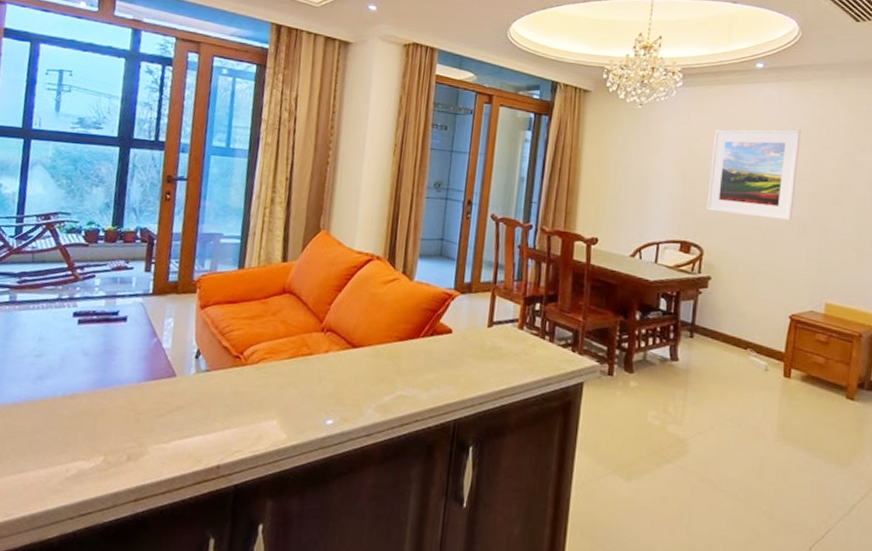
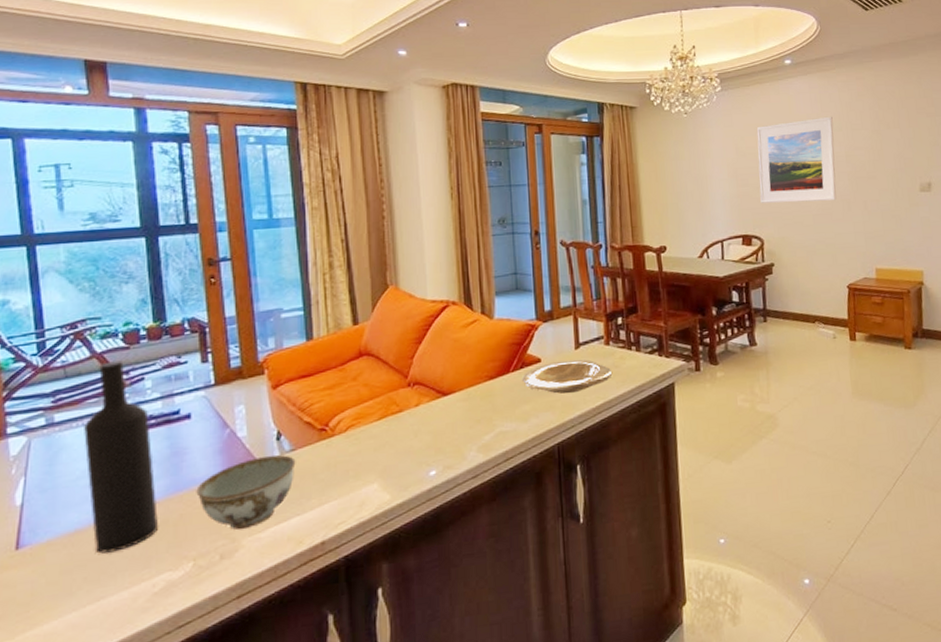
wine bottle: none [26,255,92,431] -> present [84,360,159,554]
bowl: none [118,371,209,436] -> present [196,454,296,530]
plate: none [429,336,522,372] -> present [521,359,613,394]

